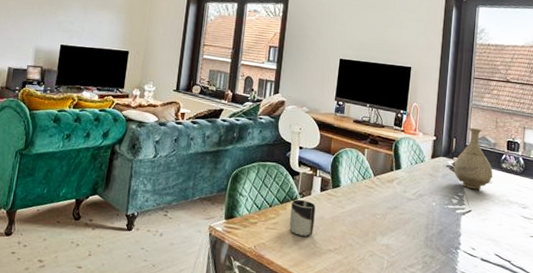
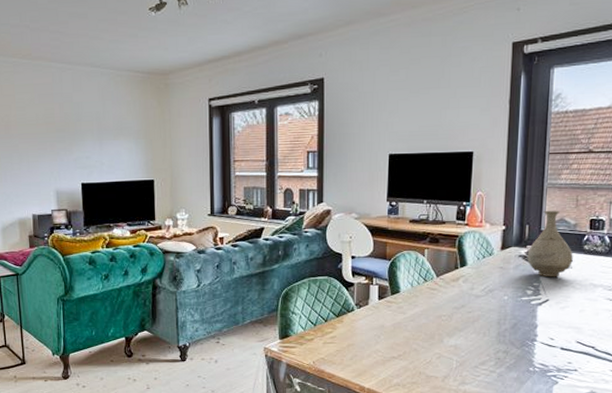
cup: present [289,199,316,237] -> none [348,310,375,347]

